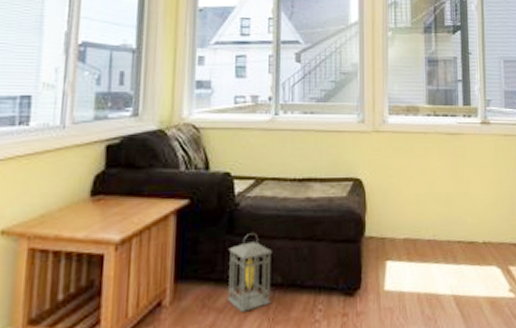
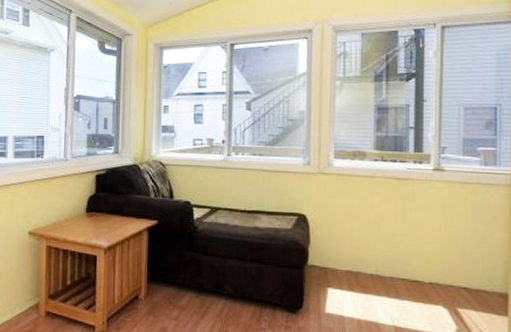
lantern: present [227,233,272,312] -> none [188,252,224,313]

